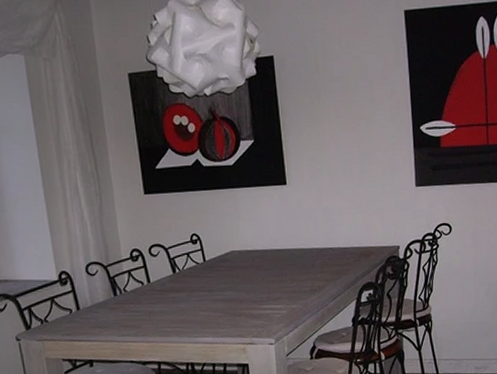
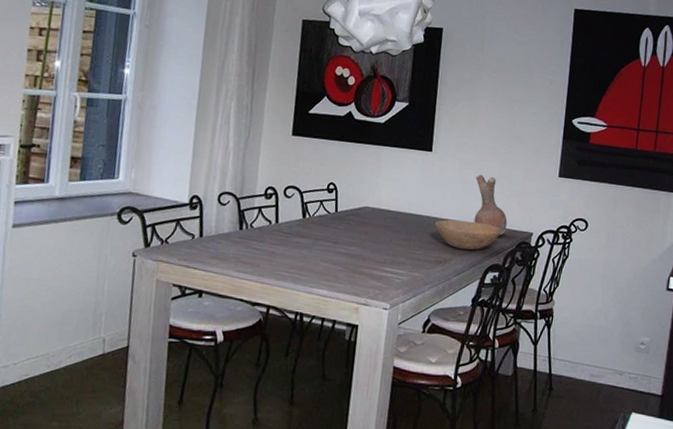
bowl: none [302,244,370,275] -> present [434,220,503,251]
vase: none [334,198,374,254] -> present [474,174,507,236]

